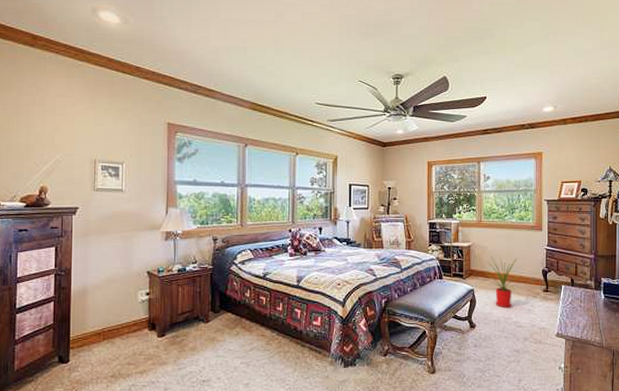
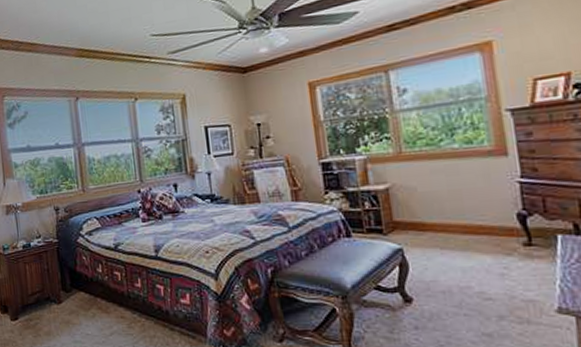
house plant: present [485,256,522,308] -> none [416,199,482,273]

